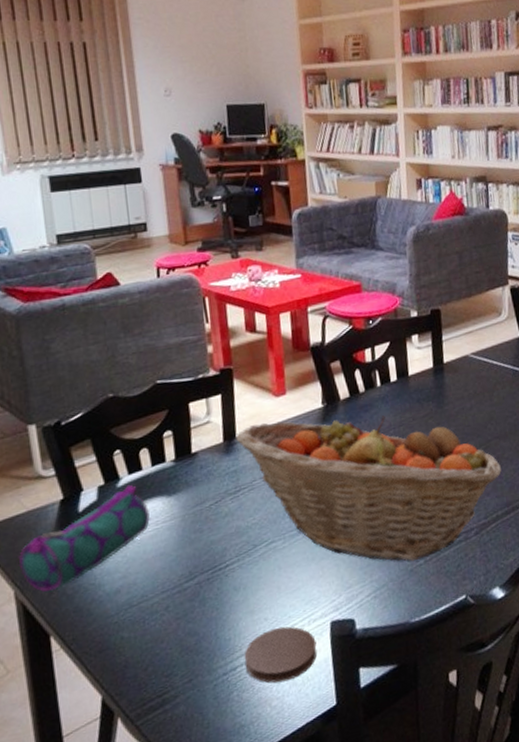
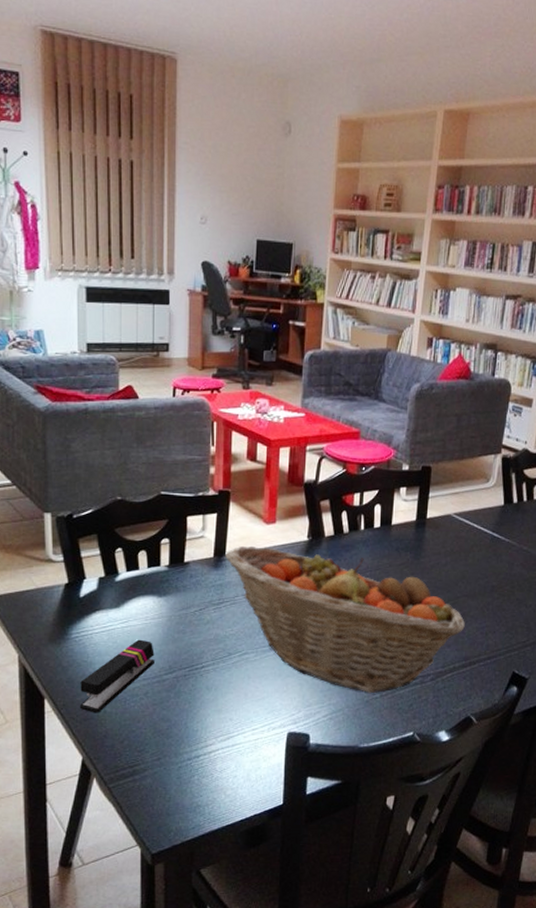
pencil case: present [18,484,151,593] -> none [24,580,142,661]
stapler: none [90,547,172,642] -> present [80,639,154,713]
coaster: present [244,626,317,683] -> none [207,729,273,776]

